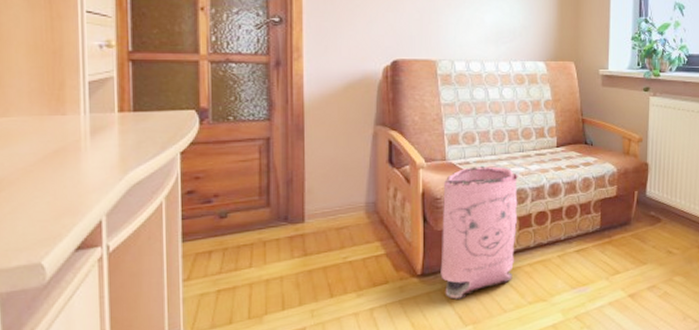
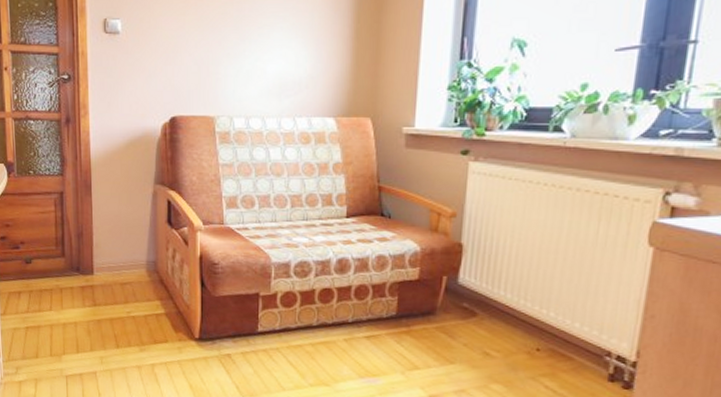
bag: present [440,165,518,300] -> none [218,232,301,369]

